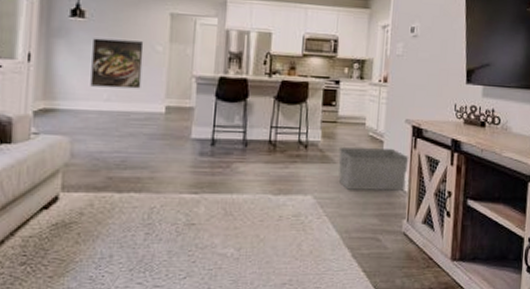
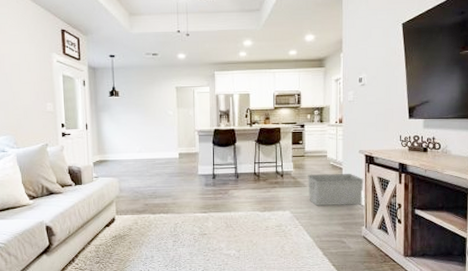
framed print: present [90,38,144,89] -> none [126,109,161,143]

